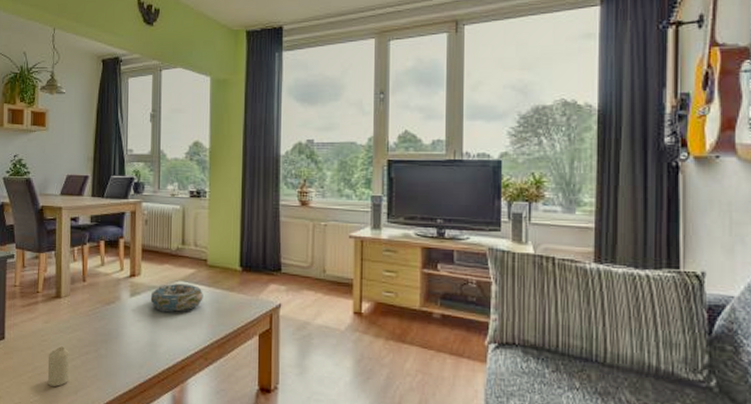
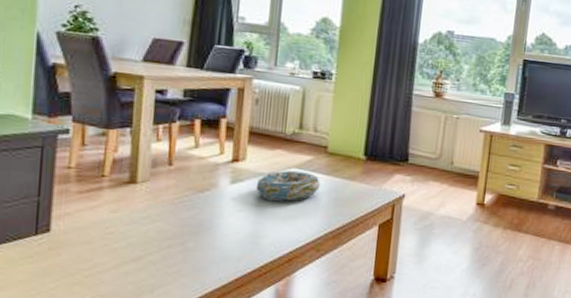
candle: present [47,346,69,387] -> none [111,239,144,286]

